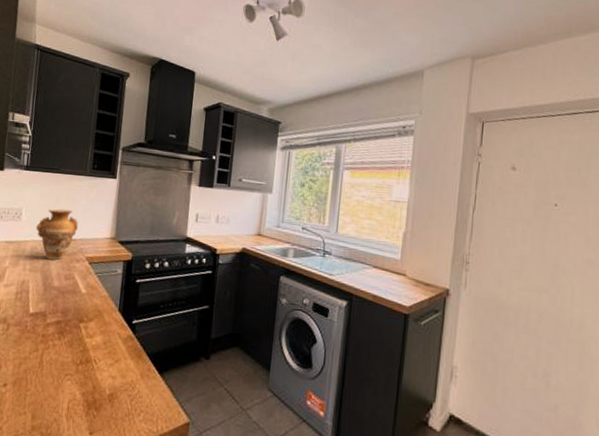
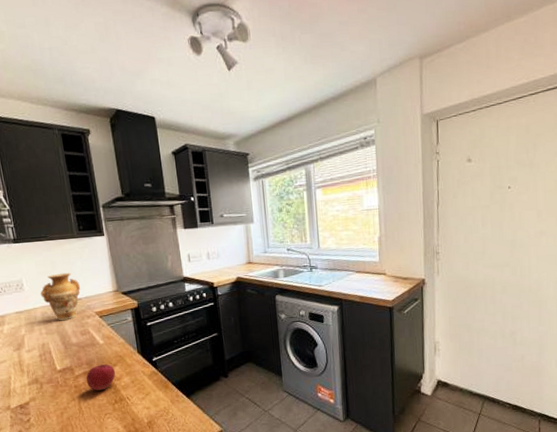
apple: none [56,316,89,346] -> present [86,364,115,391]

